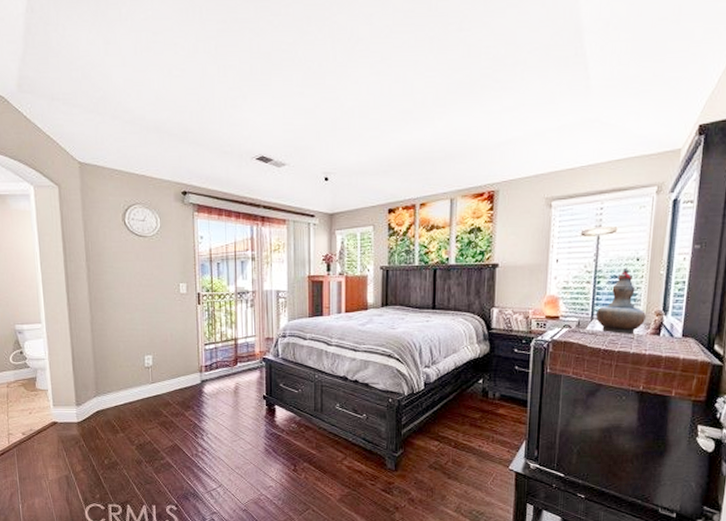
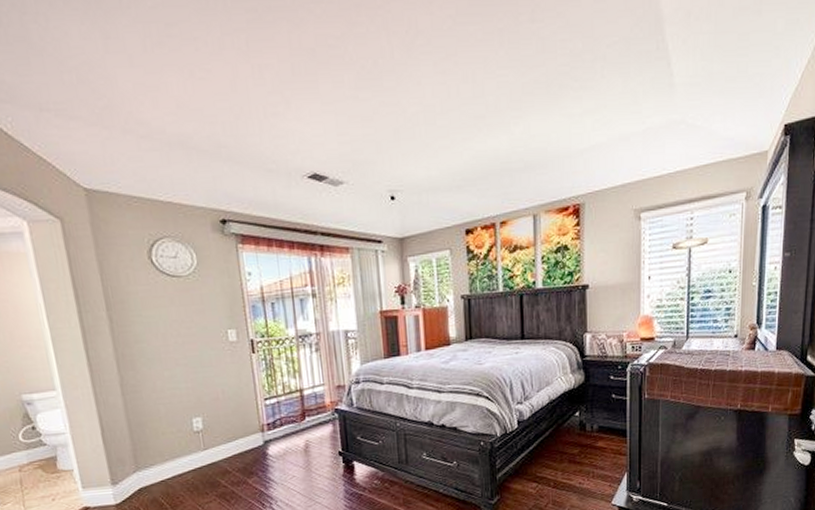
decorative vase: present [595,267,646,335] -> none [690,281,740,352]

